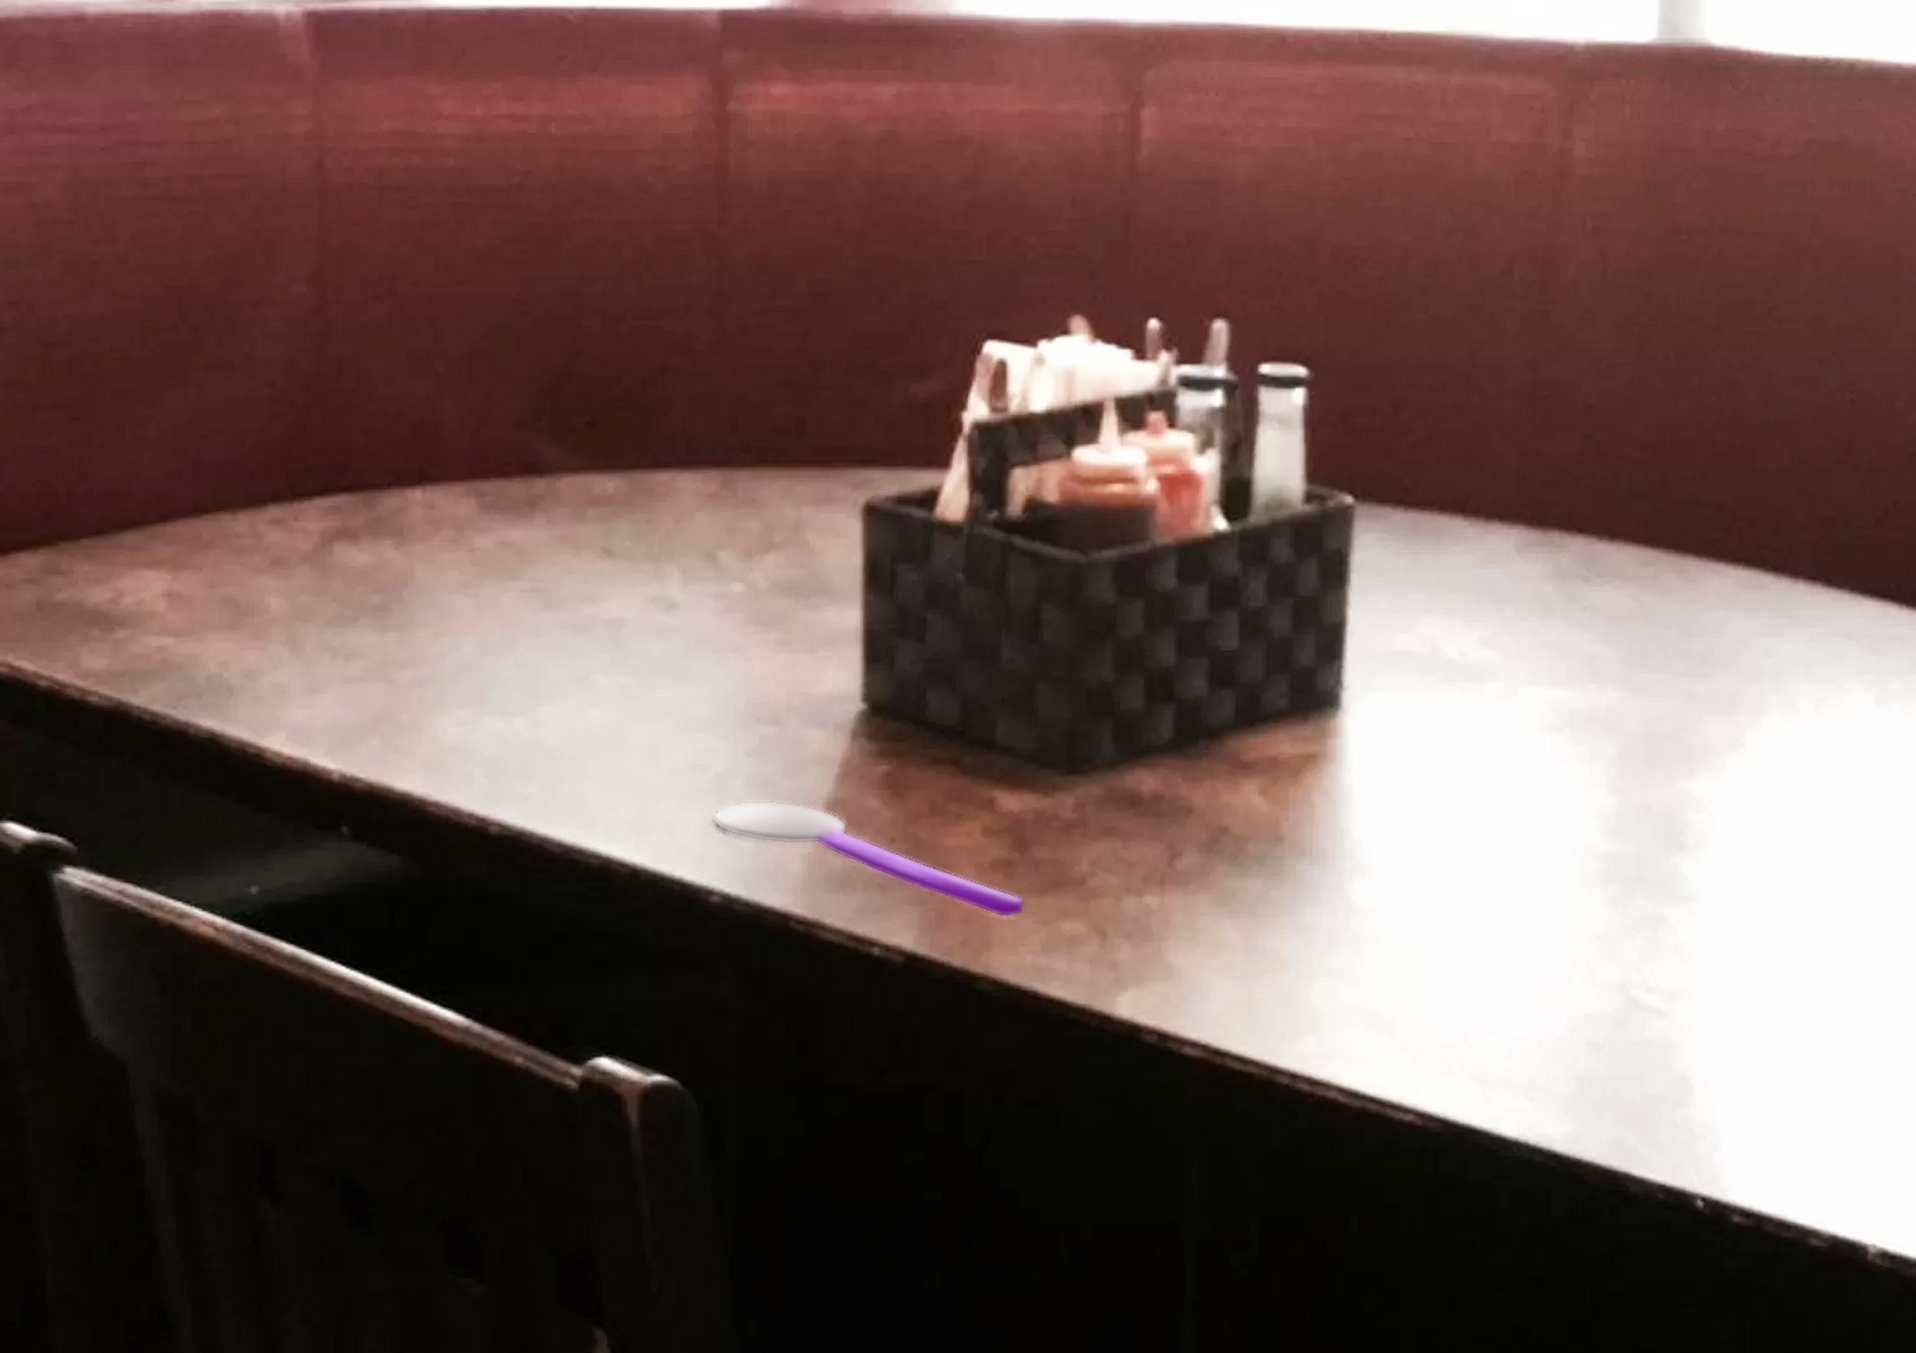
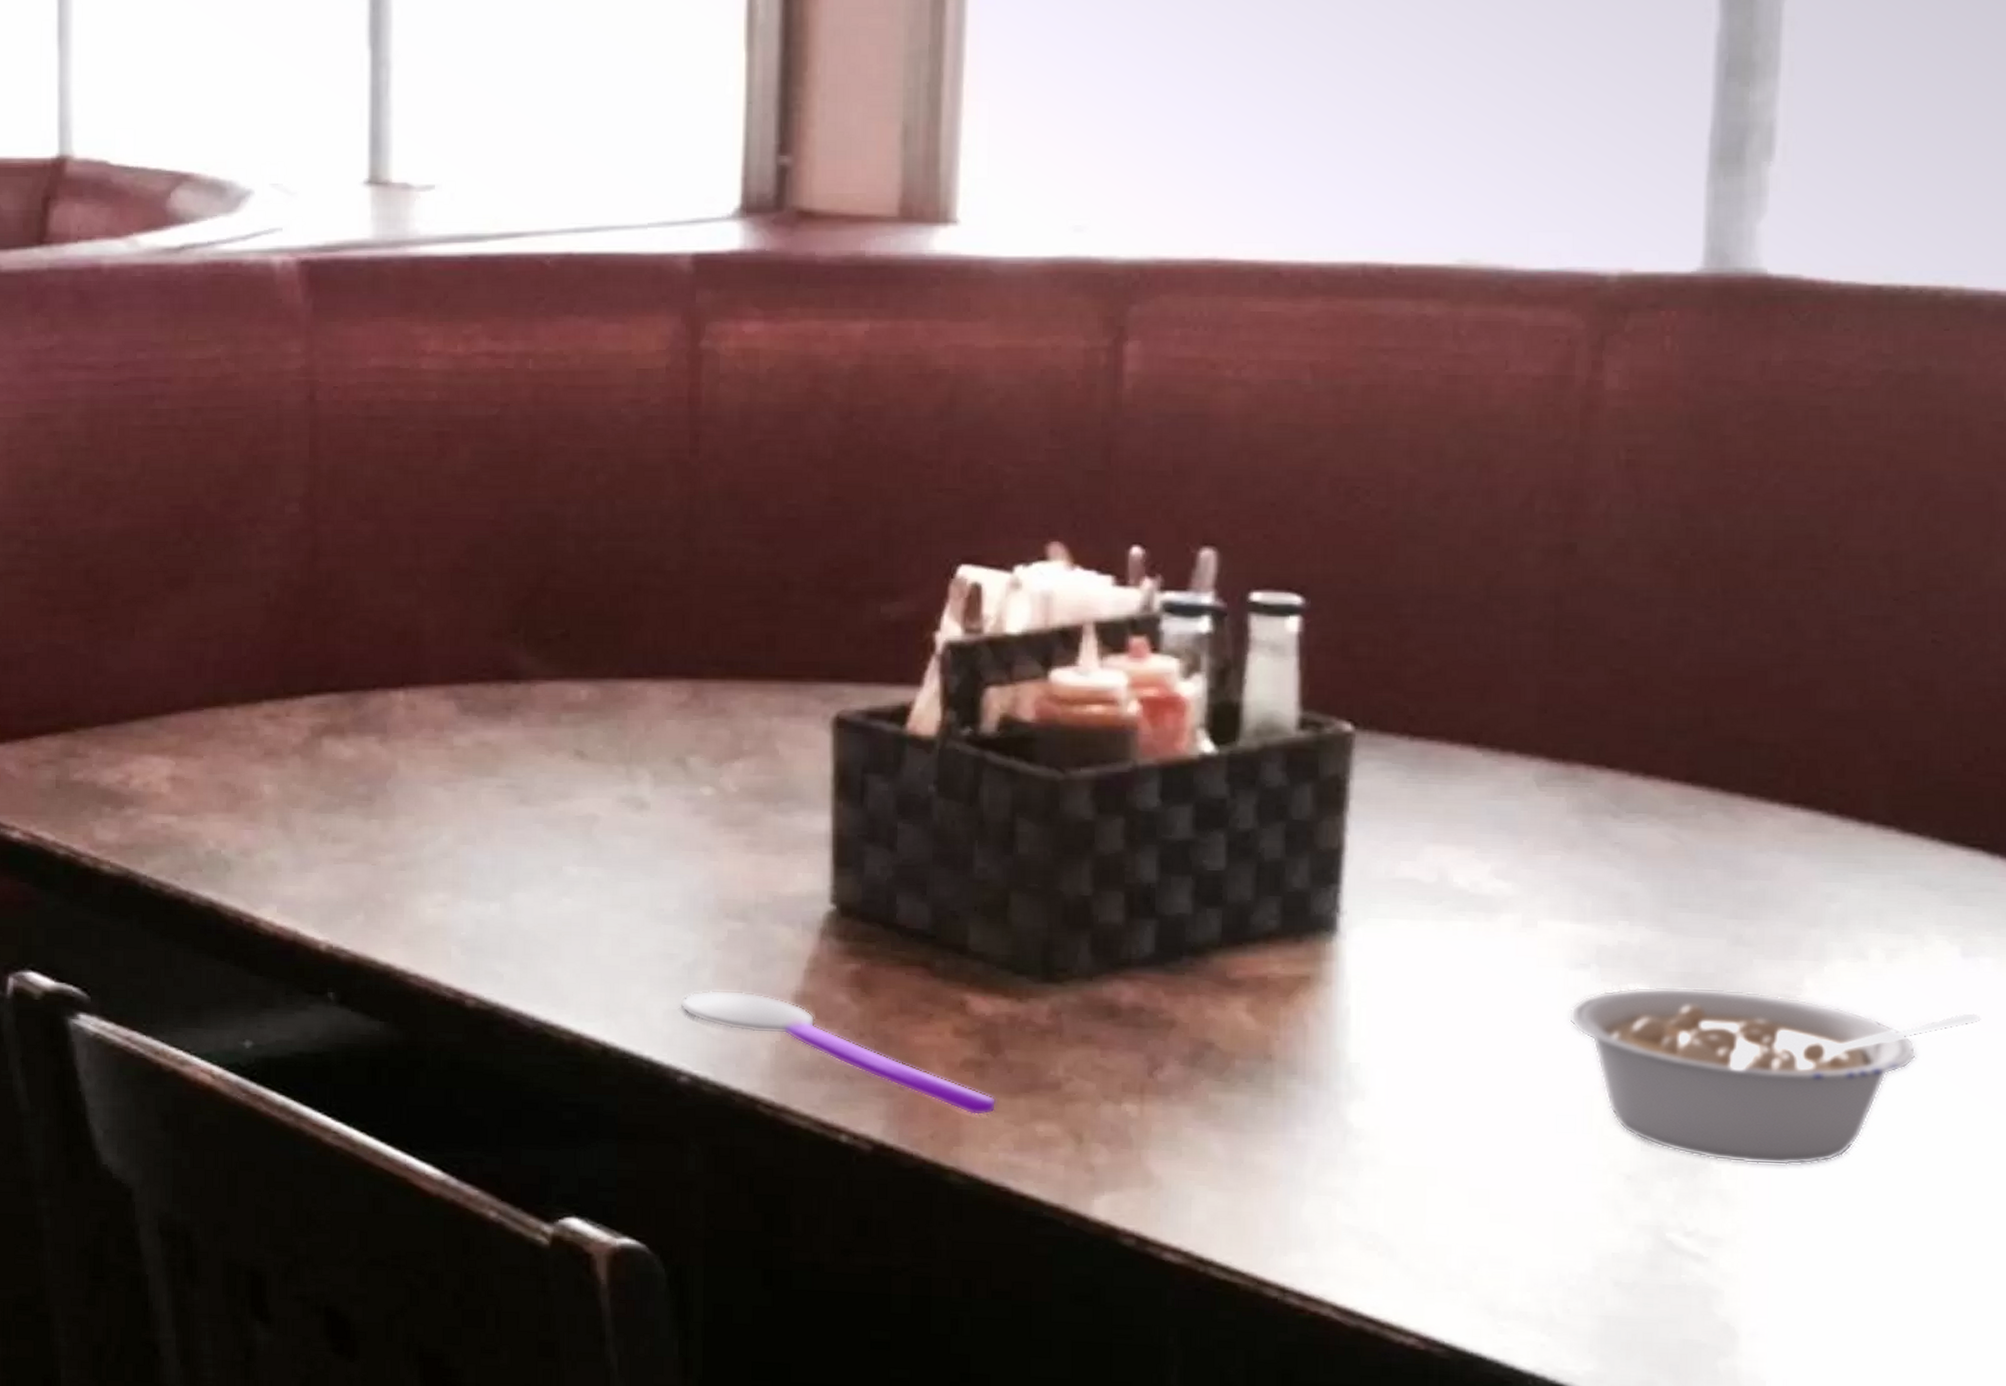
legume: none [1545,745,1892,917] -> present [1568,986,1981,1166]

